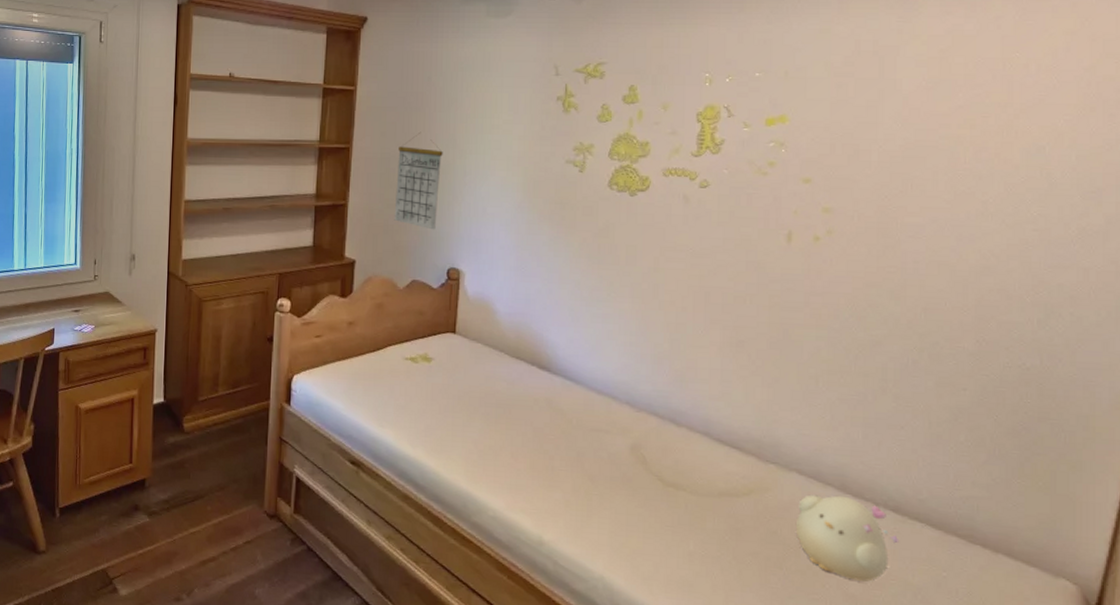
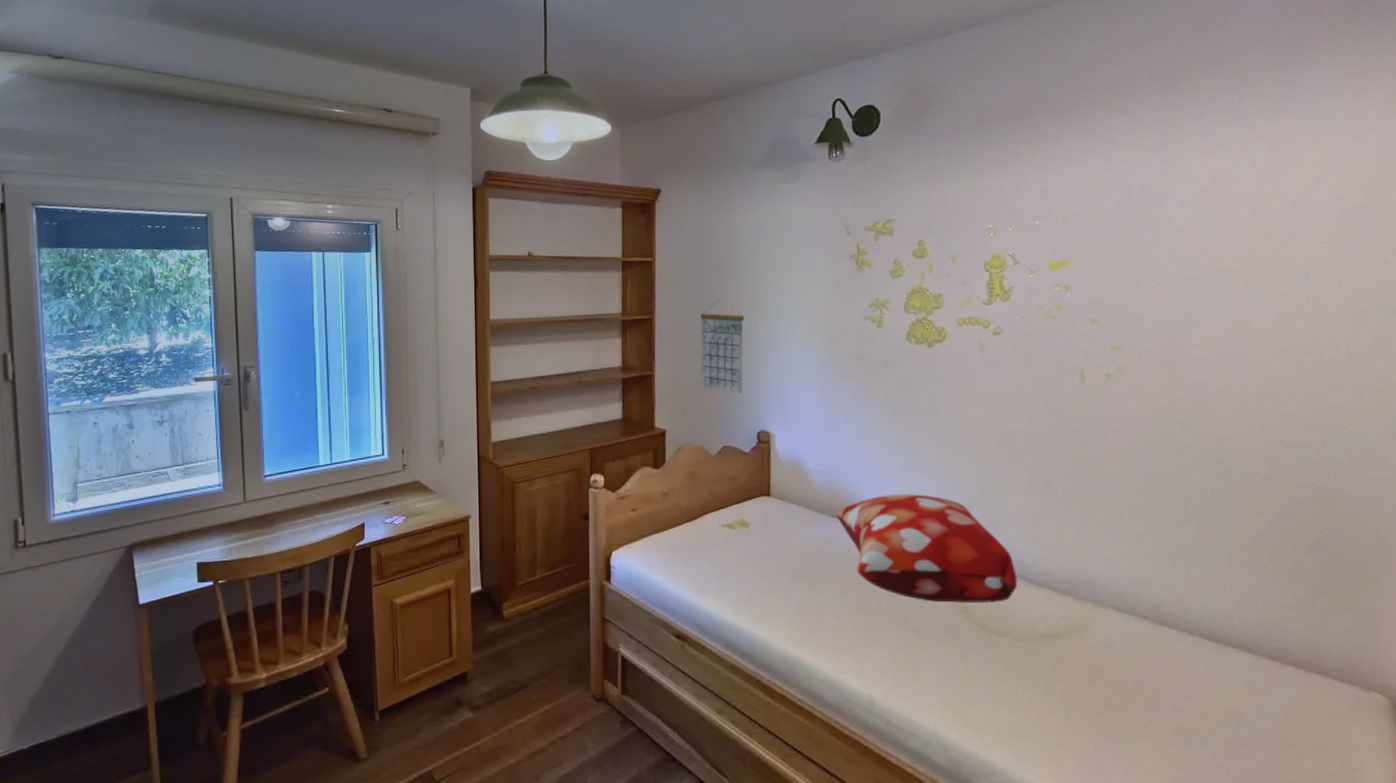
decorative pillow: none [519,341,701,457] -> present [835,494,1018,603]
plush toy: present [795,494,900,582] -> none [1116,628,1218,712]

